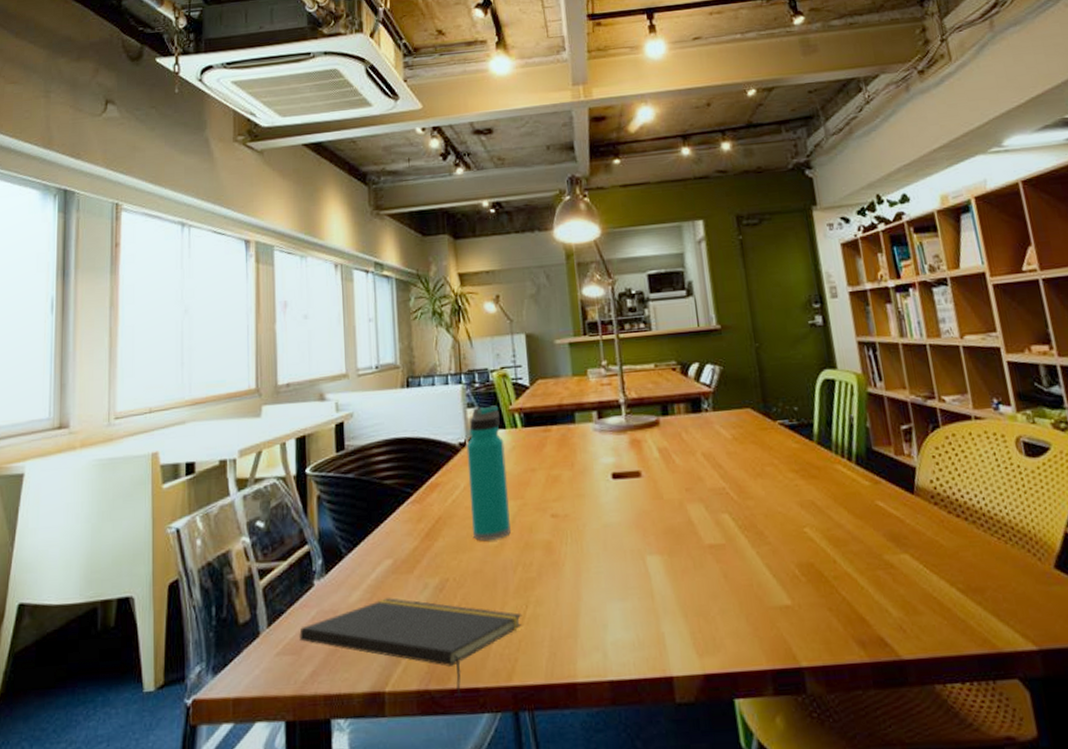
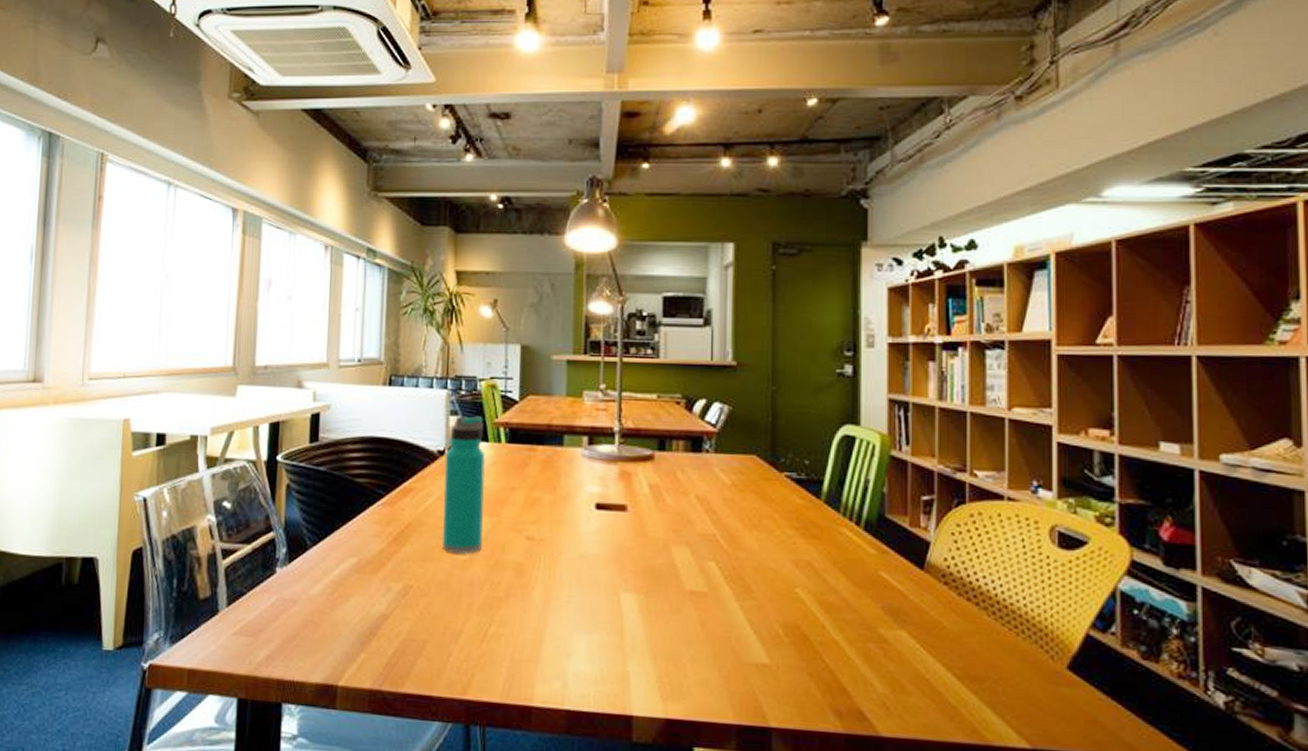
notepad: present [299,598,522,698] -> none [257,595,484,703]

